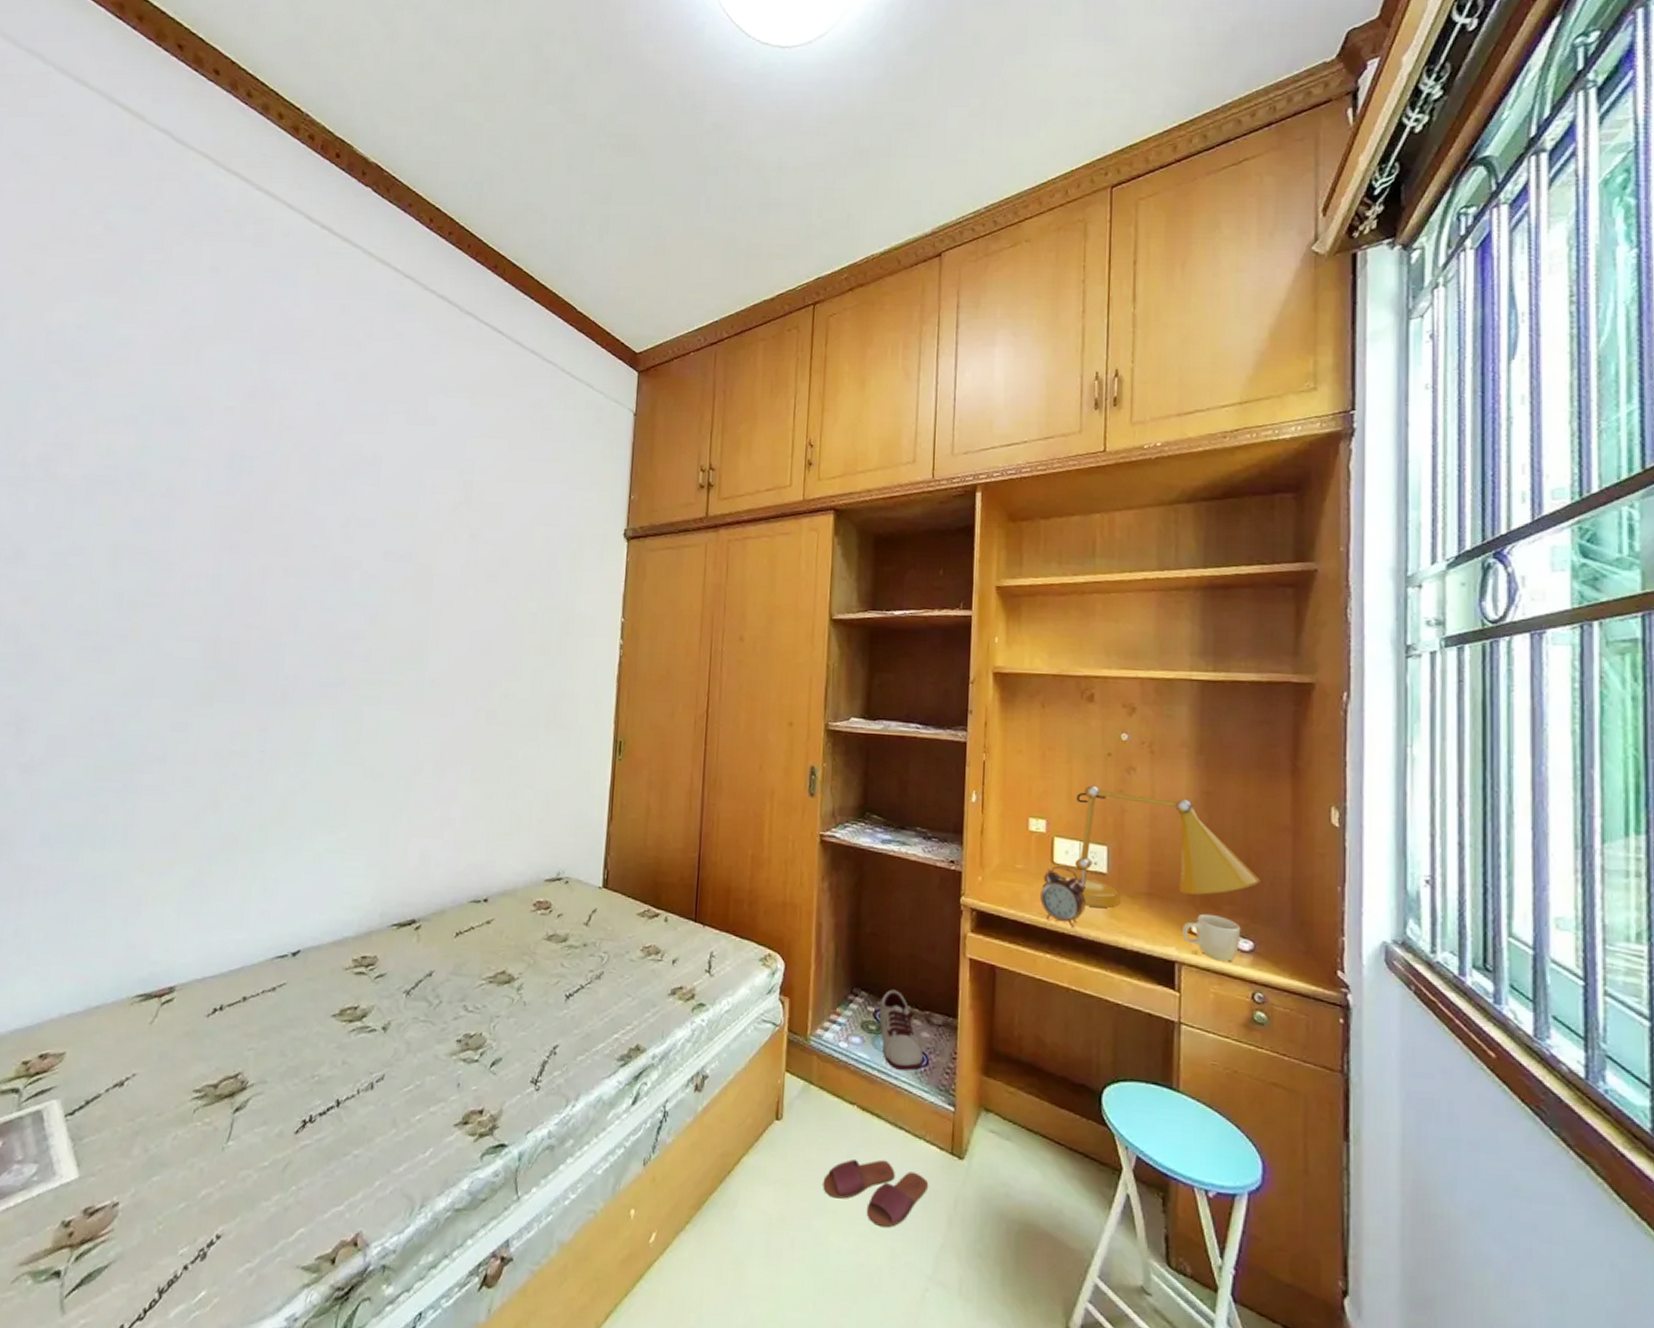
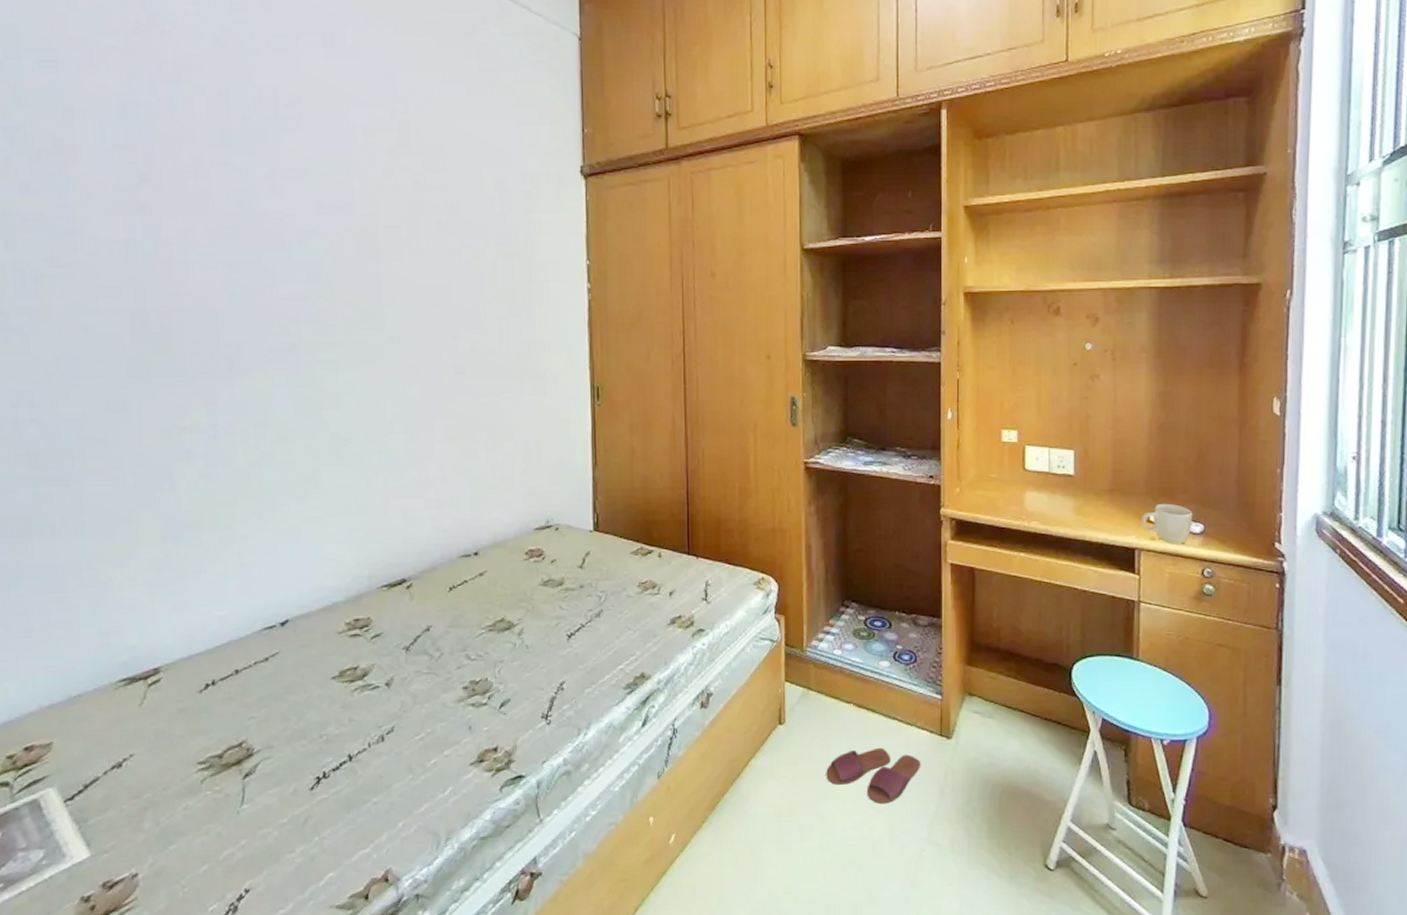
shoe: present [878,989,924,1071] -> none [869,598,912,668]
alarm clock: present [1040,866,1087,927] -> none [1014,473,1056,527]
table lamp: present [1044,785,1262,908] -> none [1017,394,1212,506]

